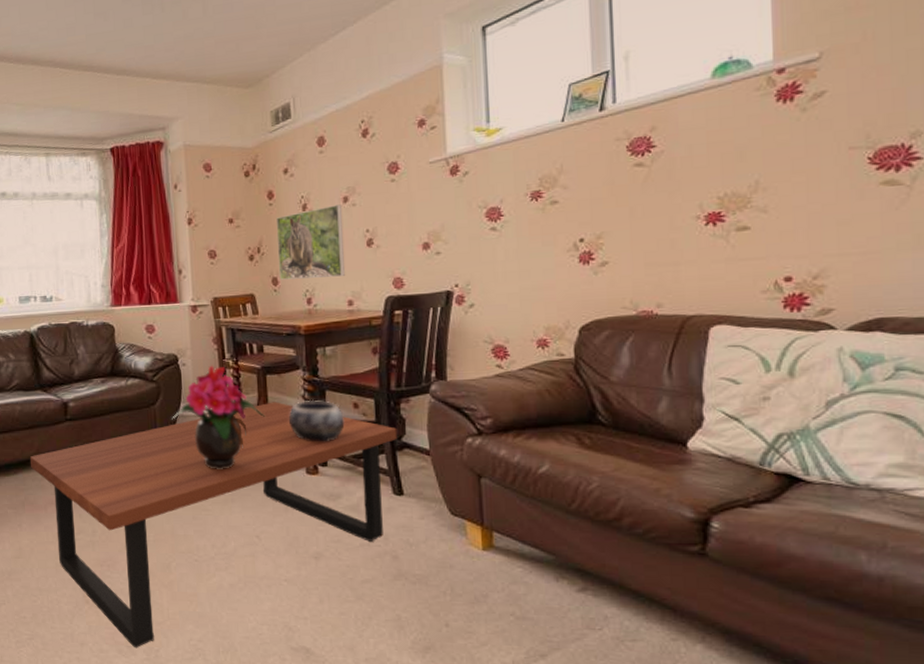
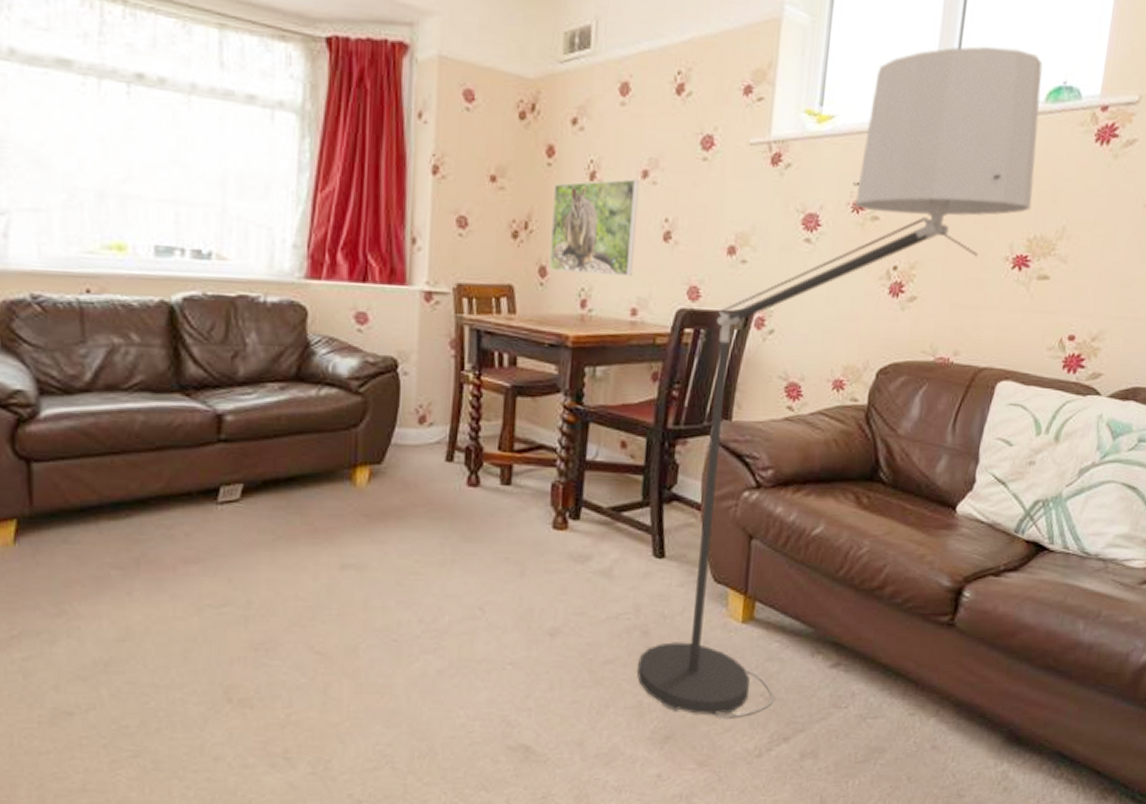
coffee table: present [29,401,398,649] -> none [153,433,668,760]
potted flower: present [172,365,266,469] -> none [380,377,510,520]
decorative bowl: present [289,399,345,441] -> none [539,433,608,488]
floor lamp: none [392,40,716,634] -> present [637,46,1043,718]

